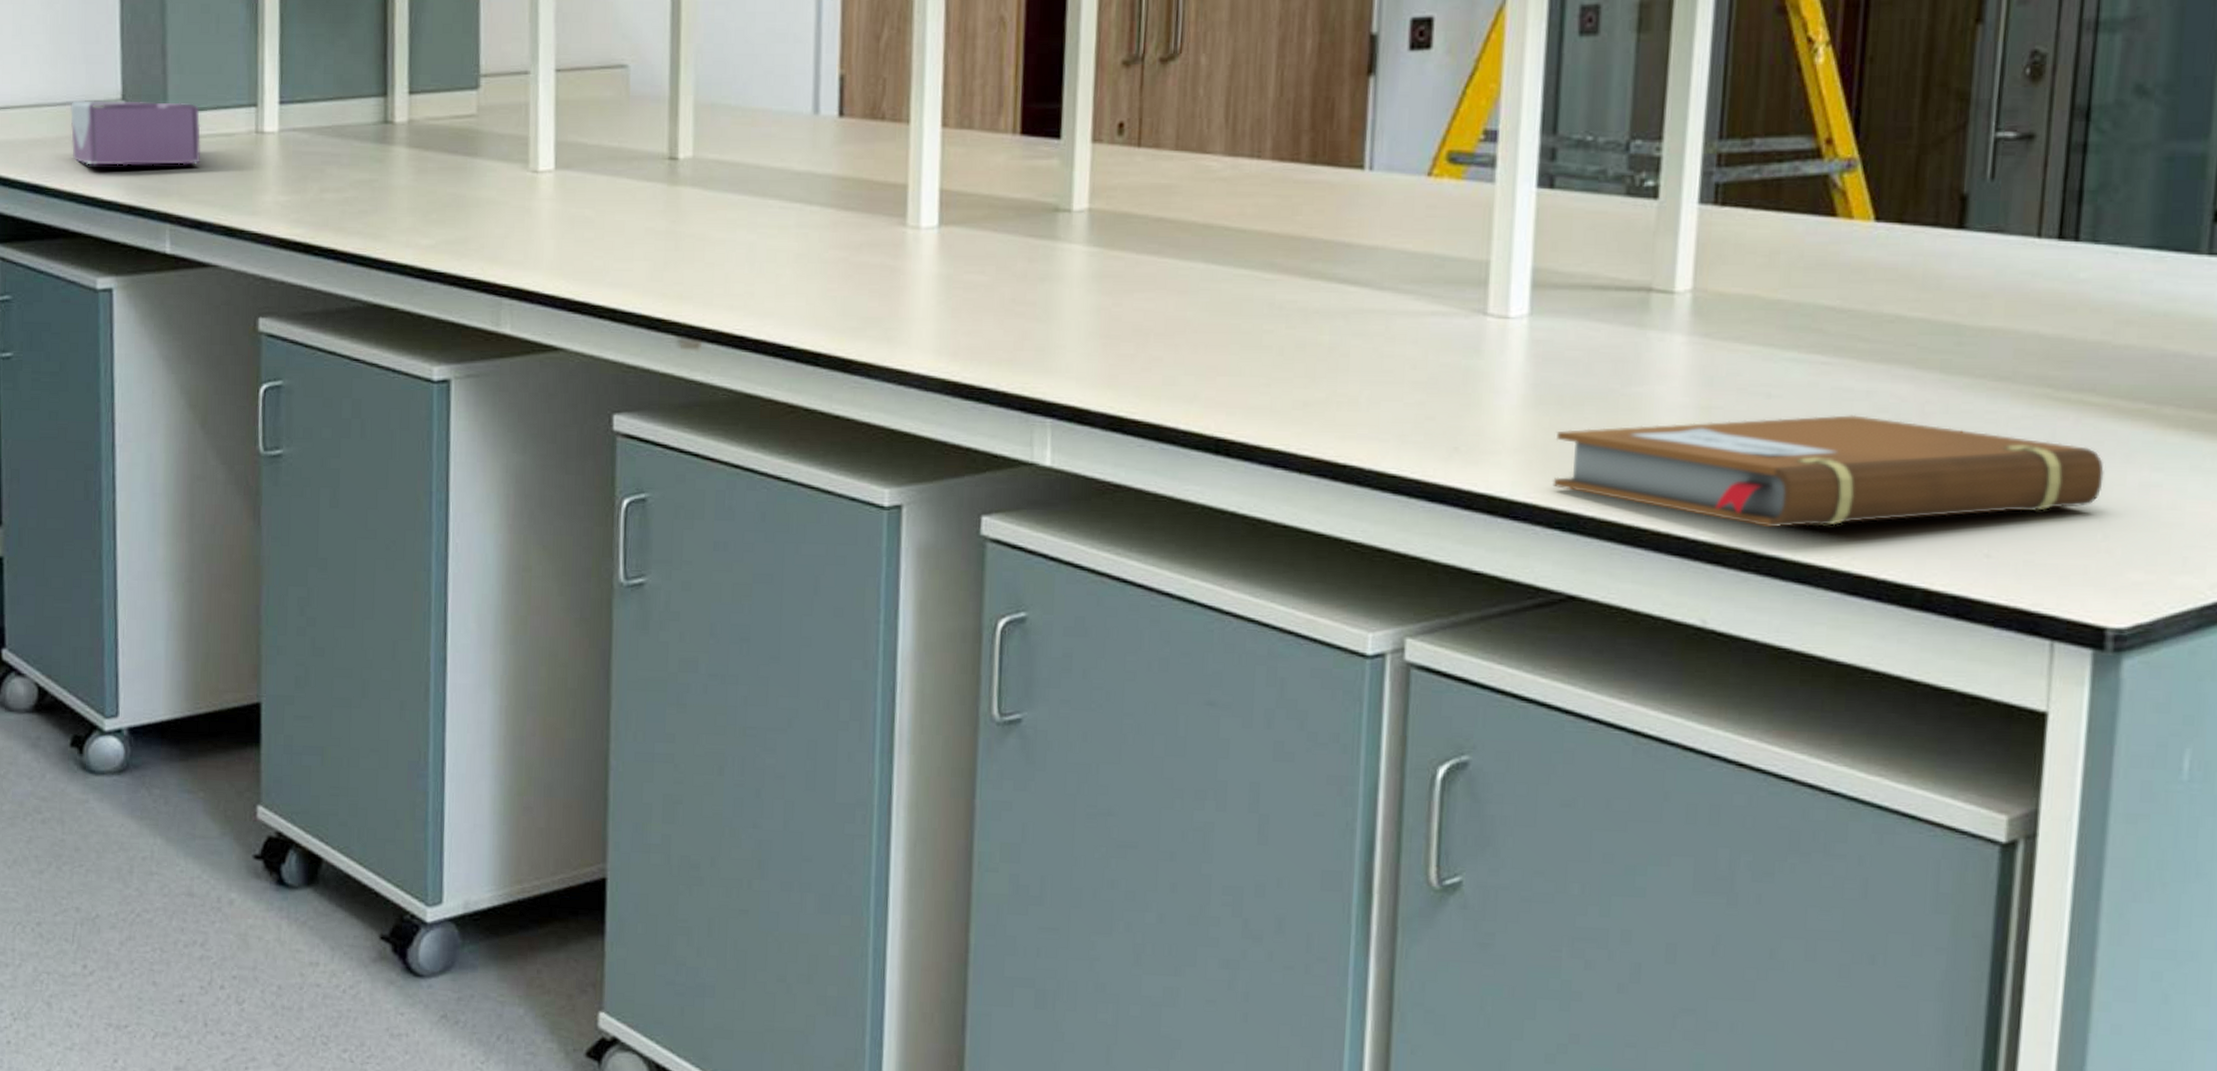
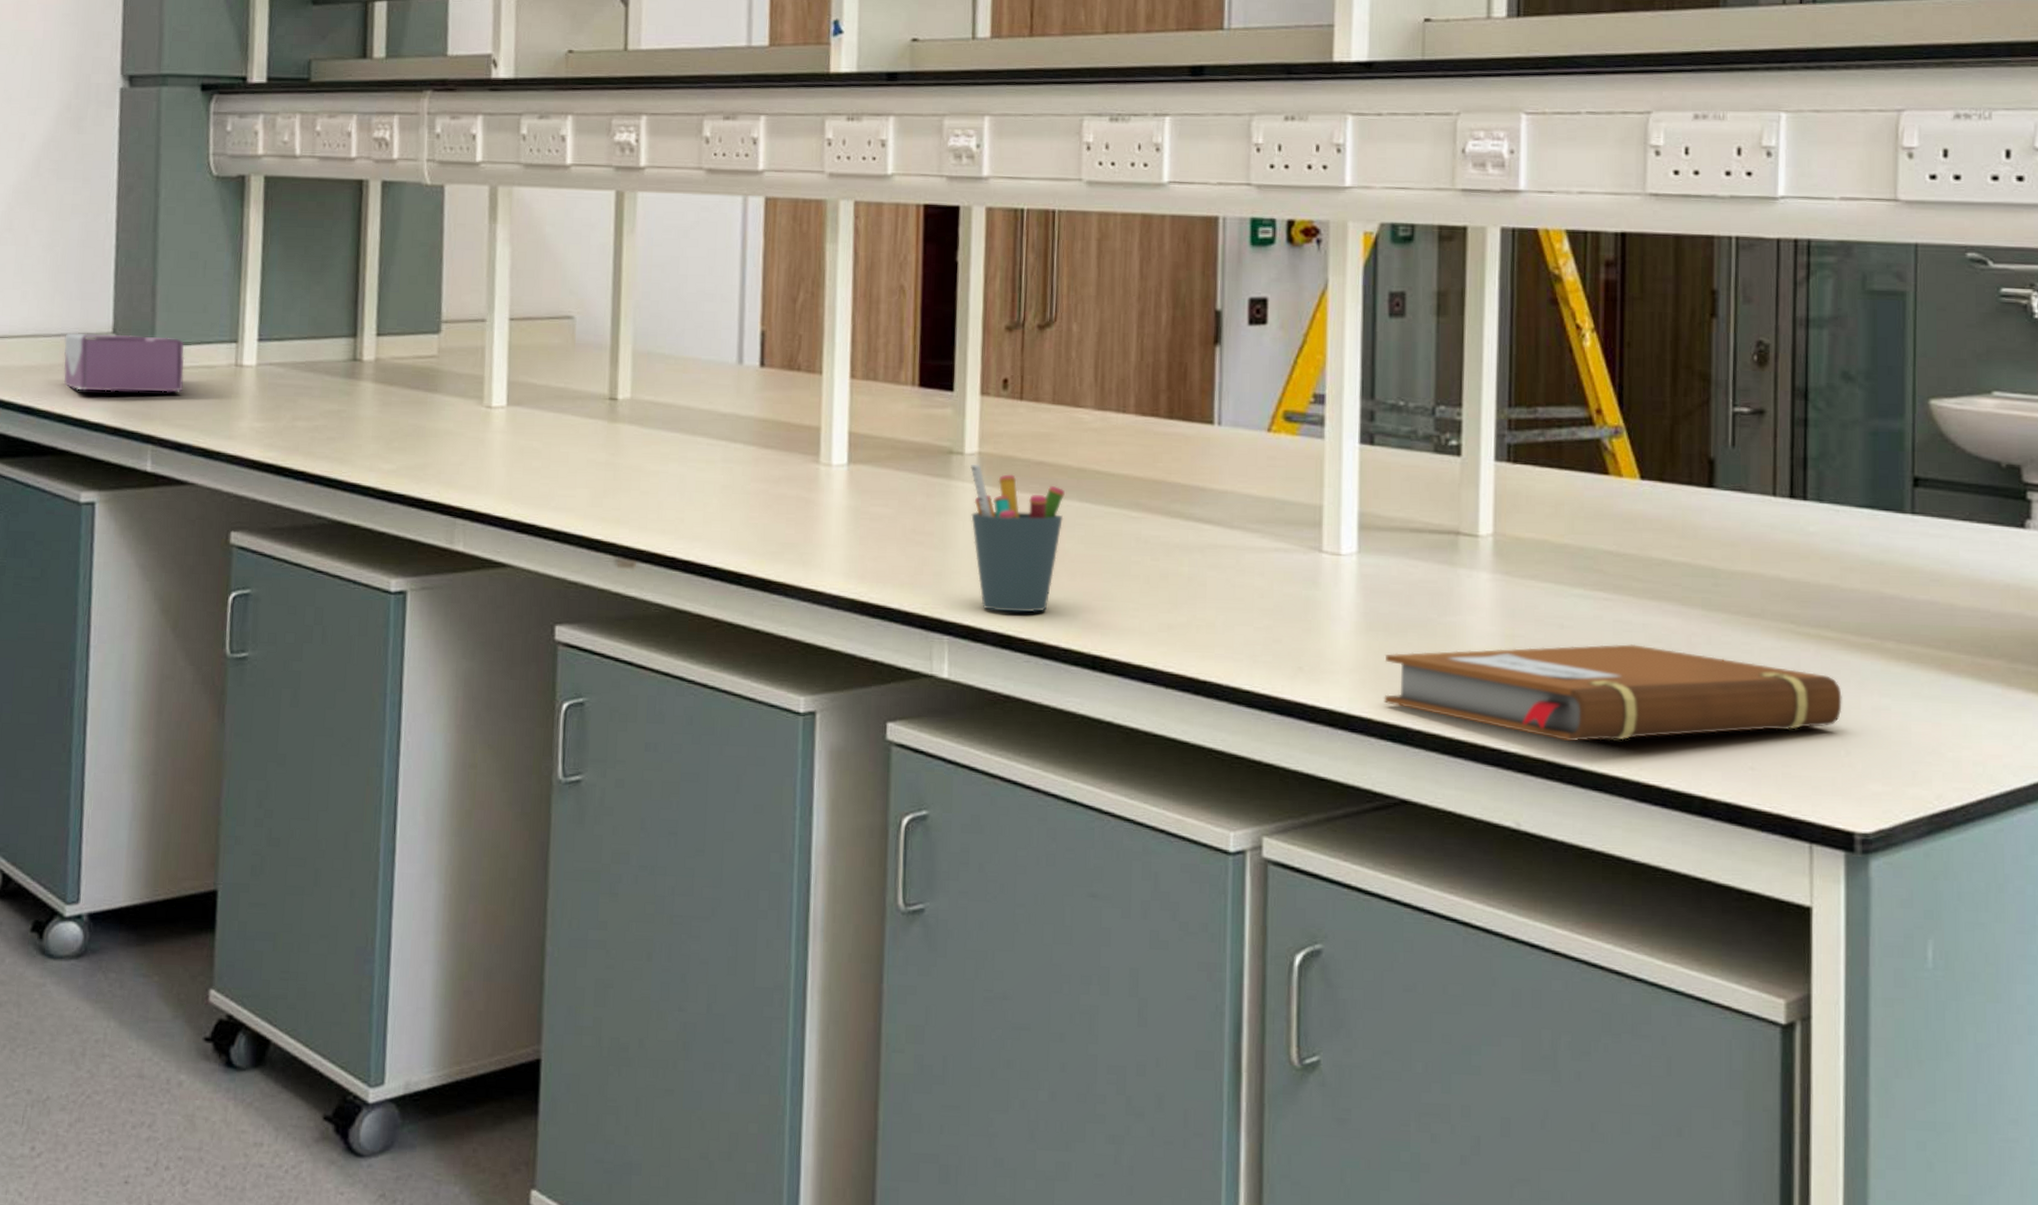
pen holder: none [1079,222,1188,391] -> present [970,464,1065,612]

